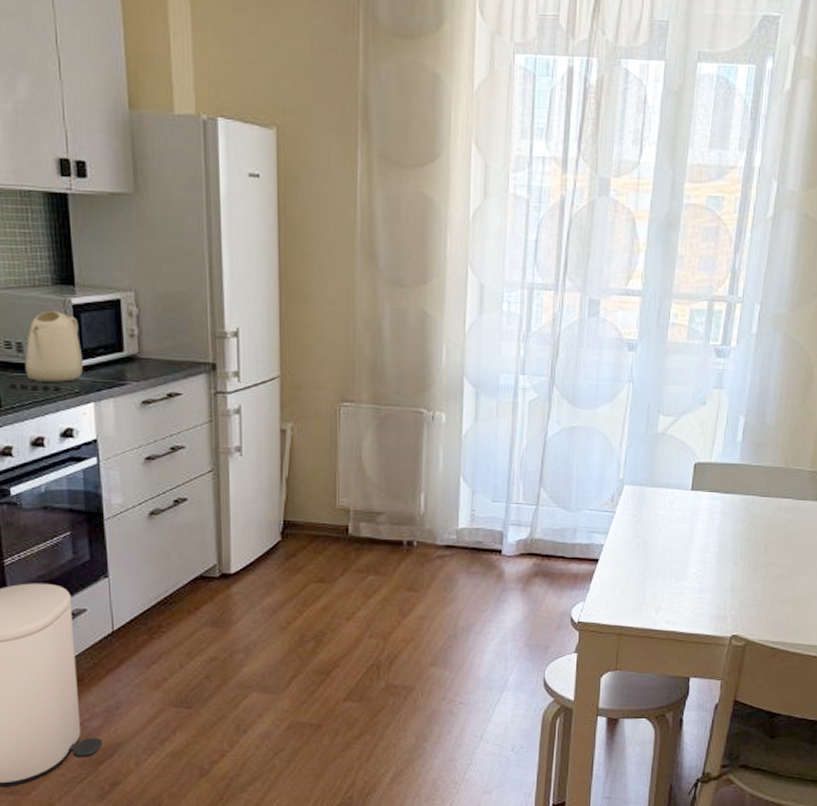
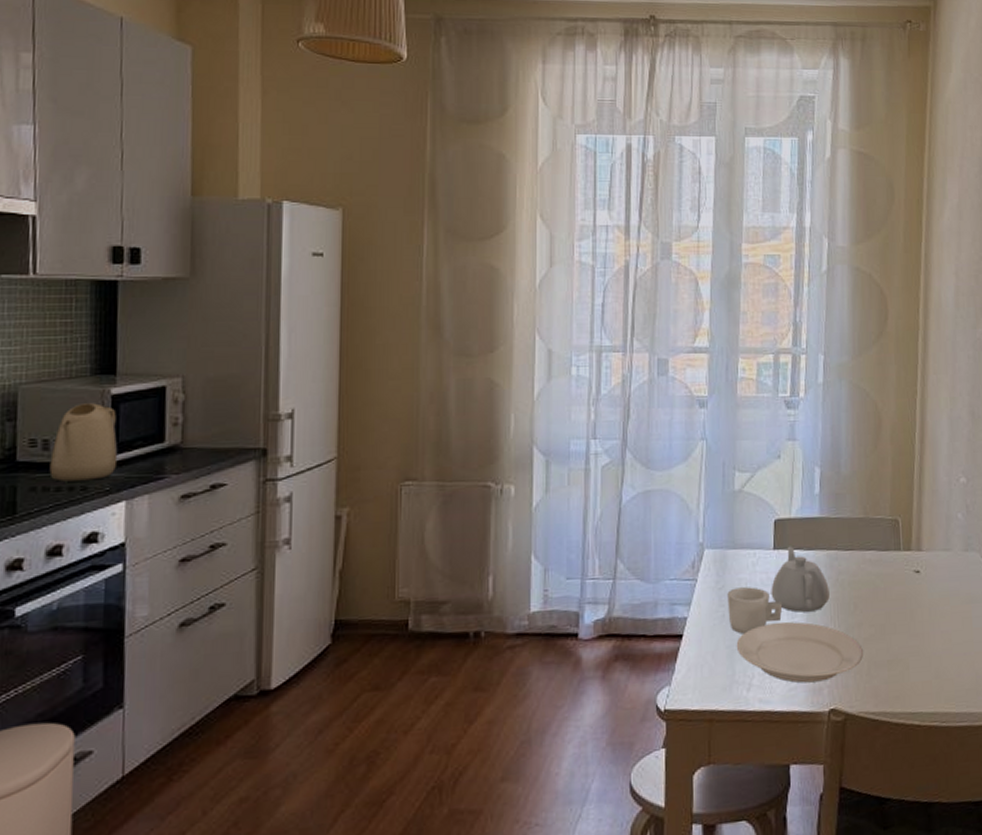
cup: none [642,522,696,563] -> present [727,587,783,634]
plate: none [648,557,769,611] -> present [736,622,863,683]
teapot: none [685,488,743,549] -> present [771,546,830,613]

